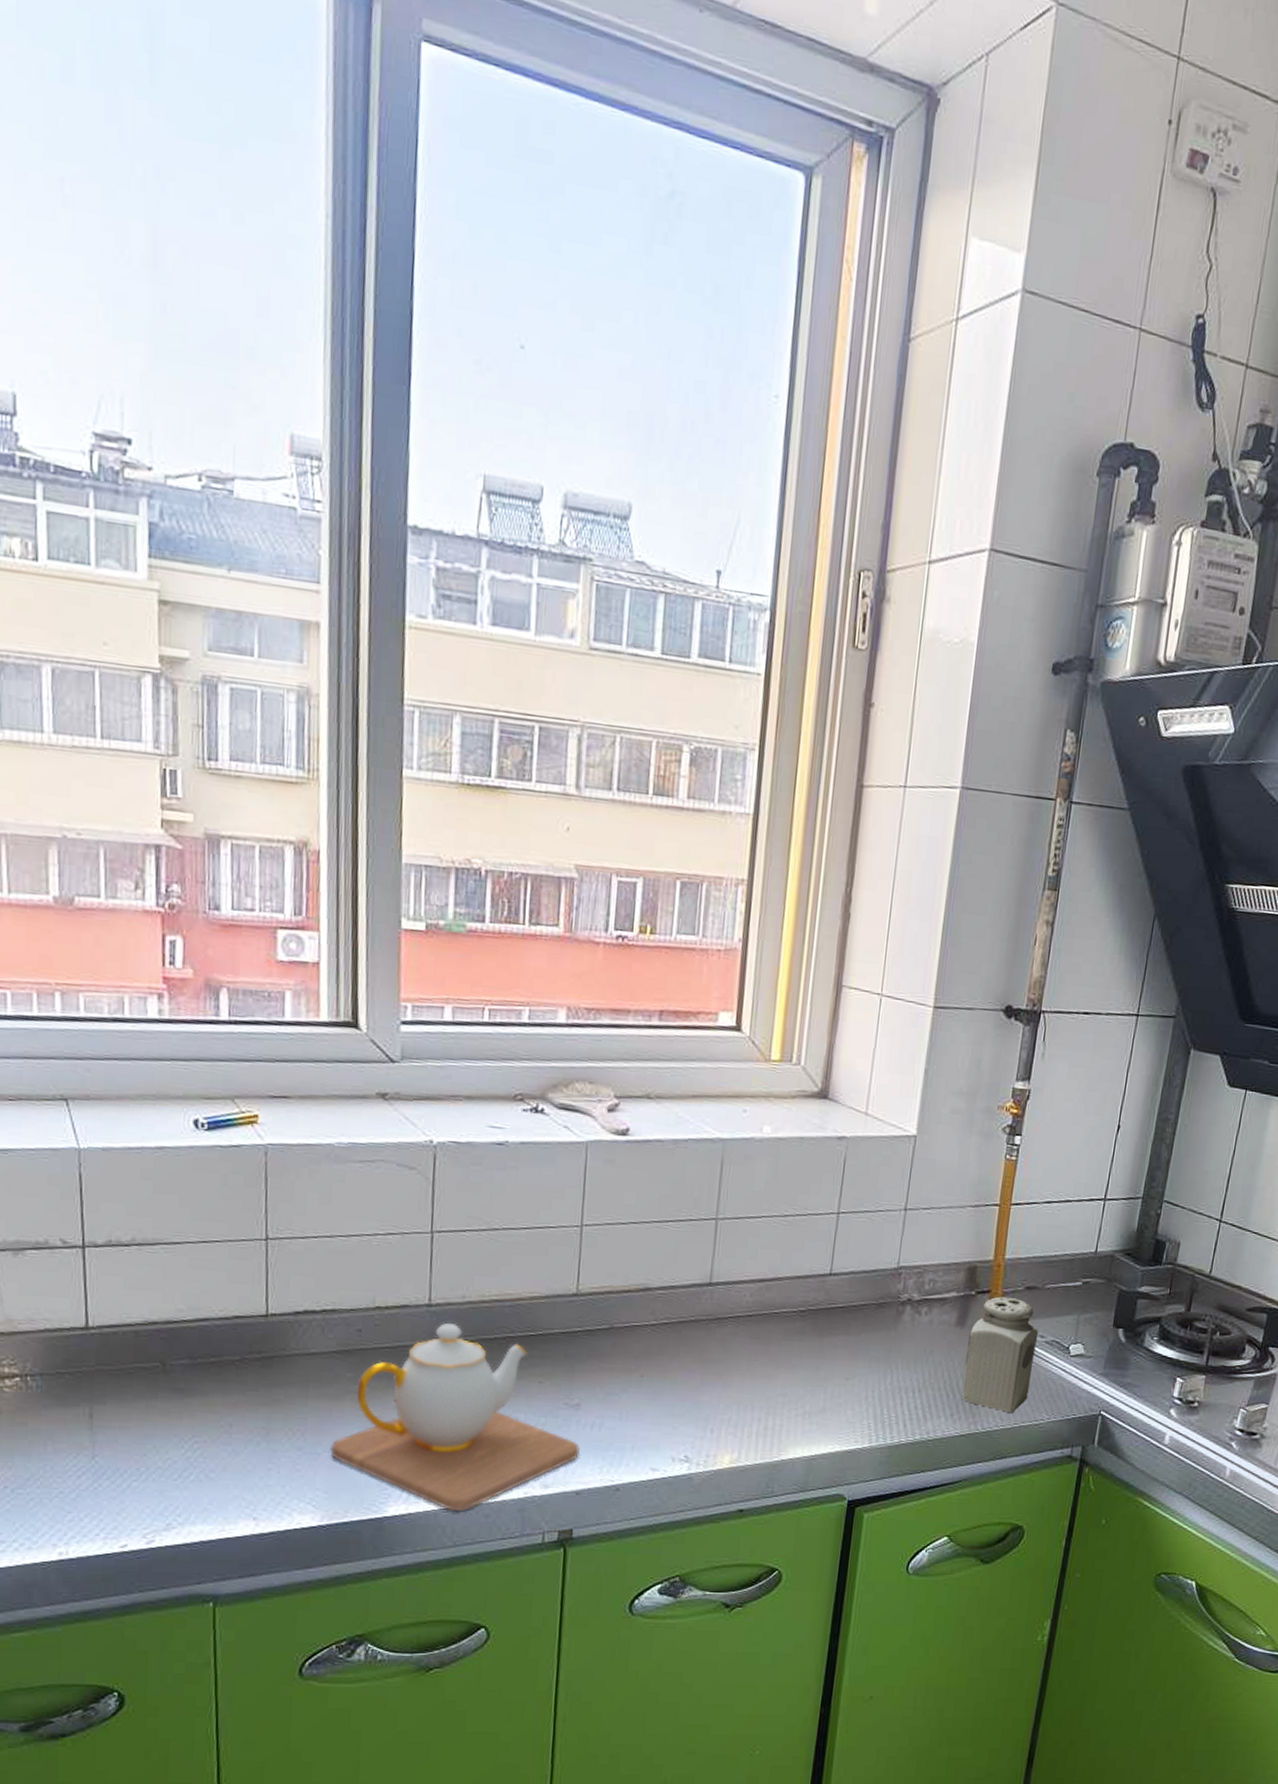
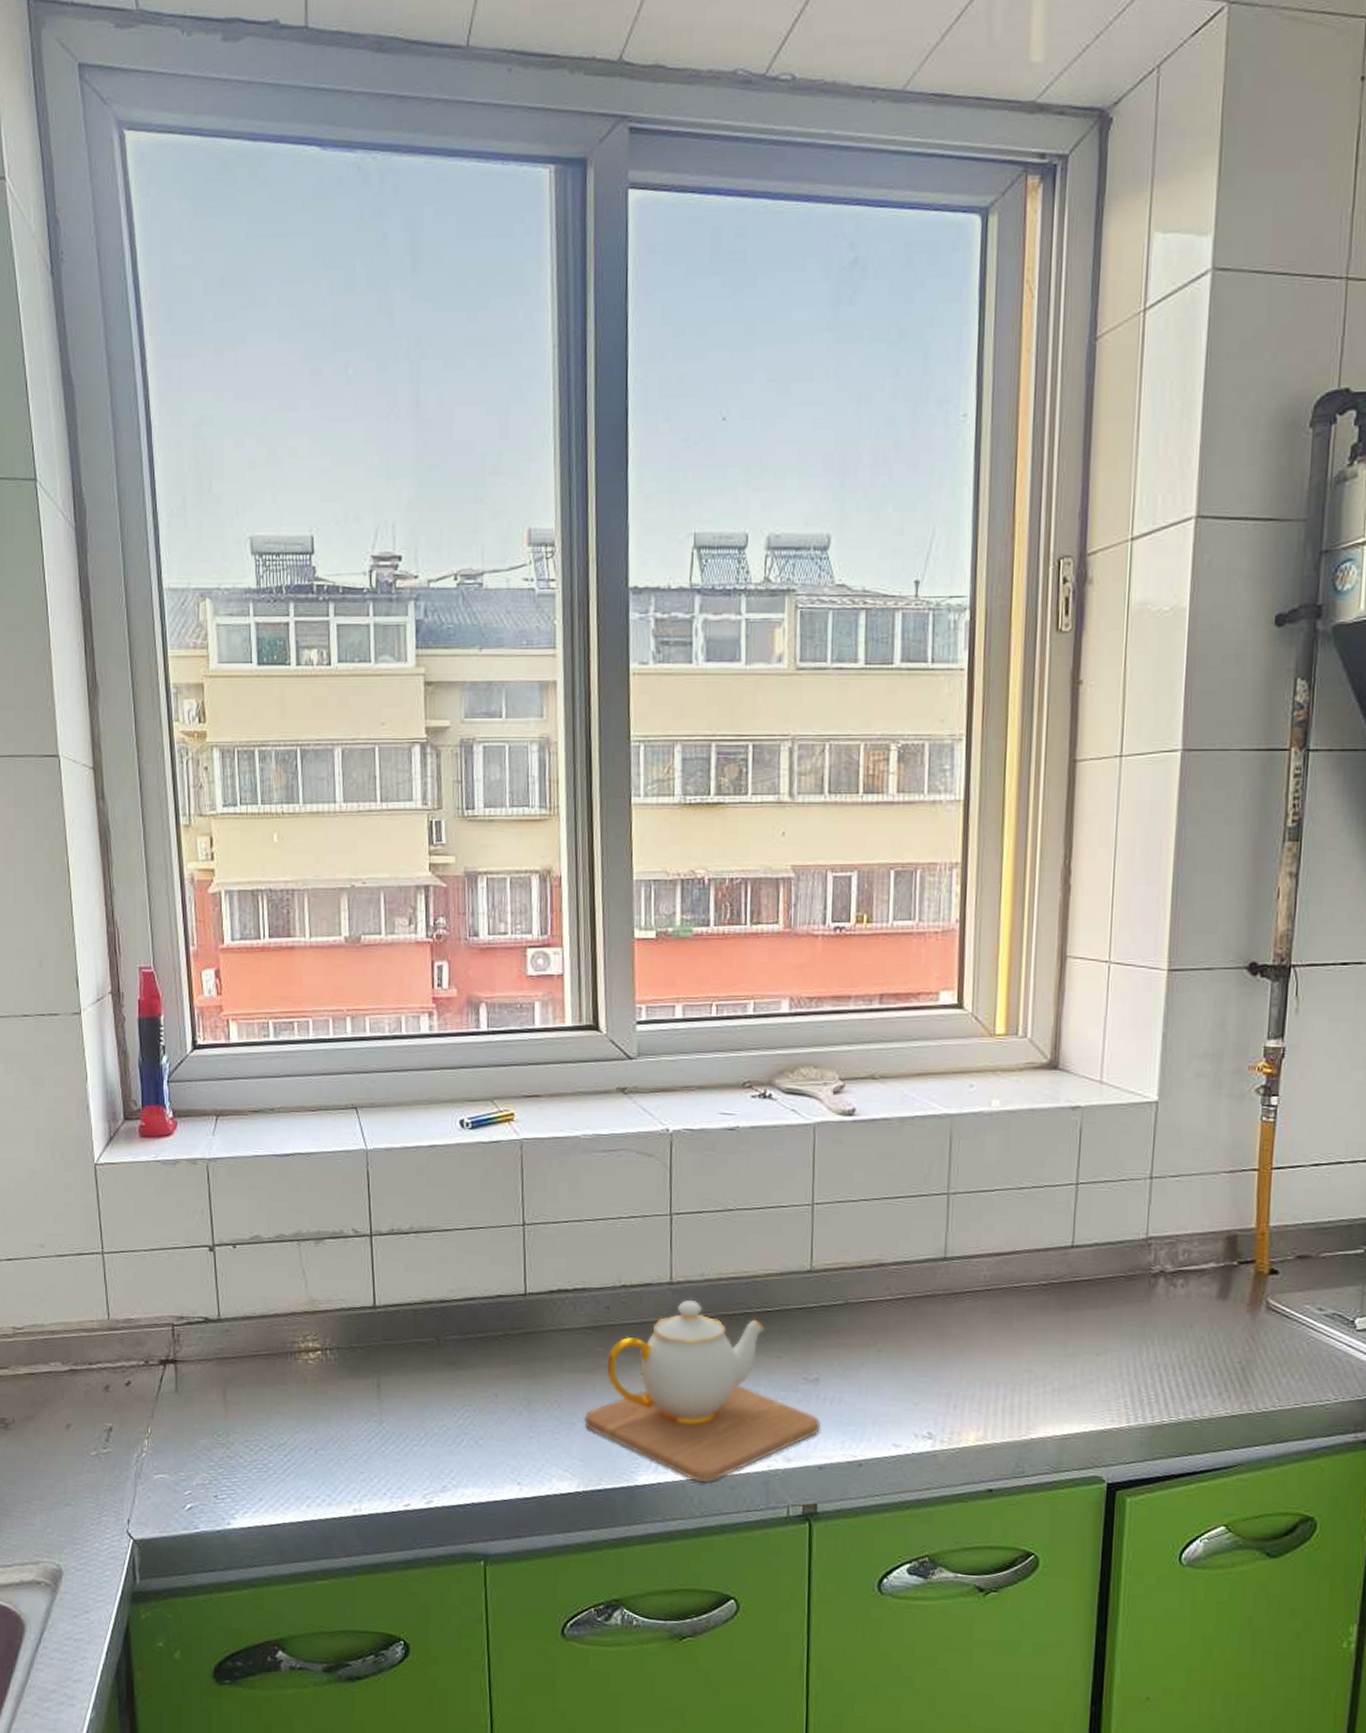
salt shaker: present [961,1296,1039,1413] -> none [1229,1266,1316,1392]

